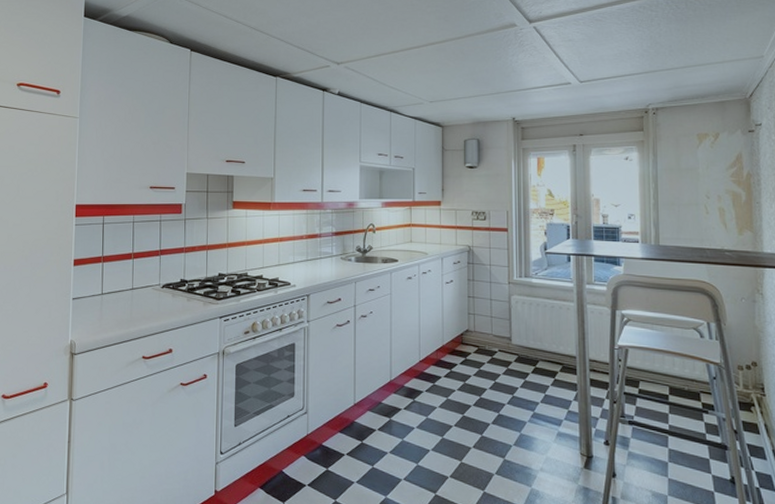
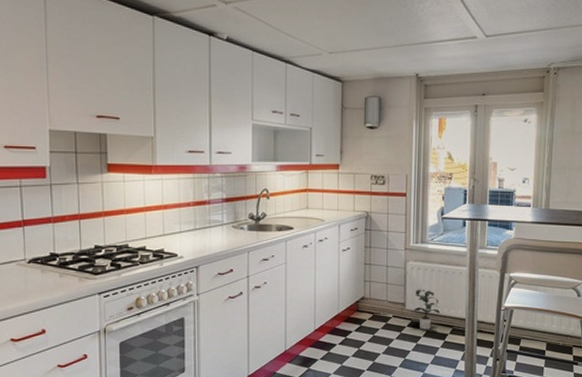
potted plant: none [520,323,549,366] -> present [414,289,441,330]

